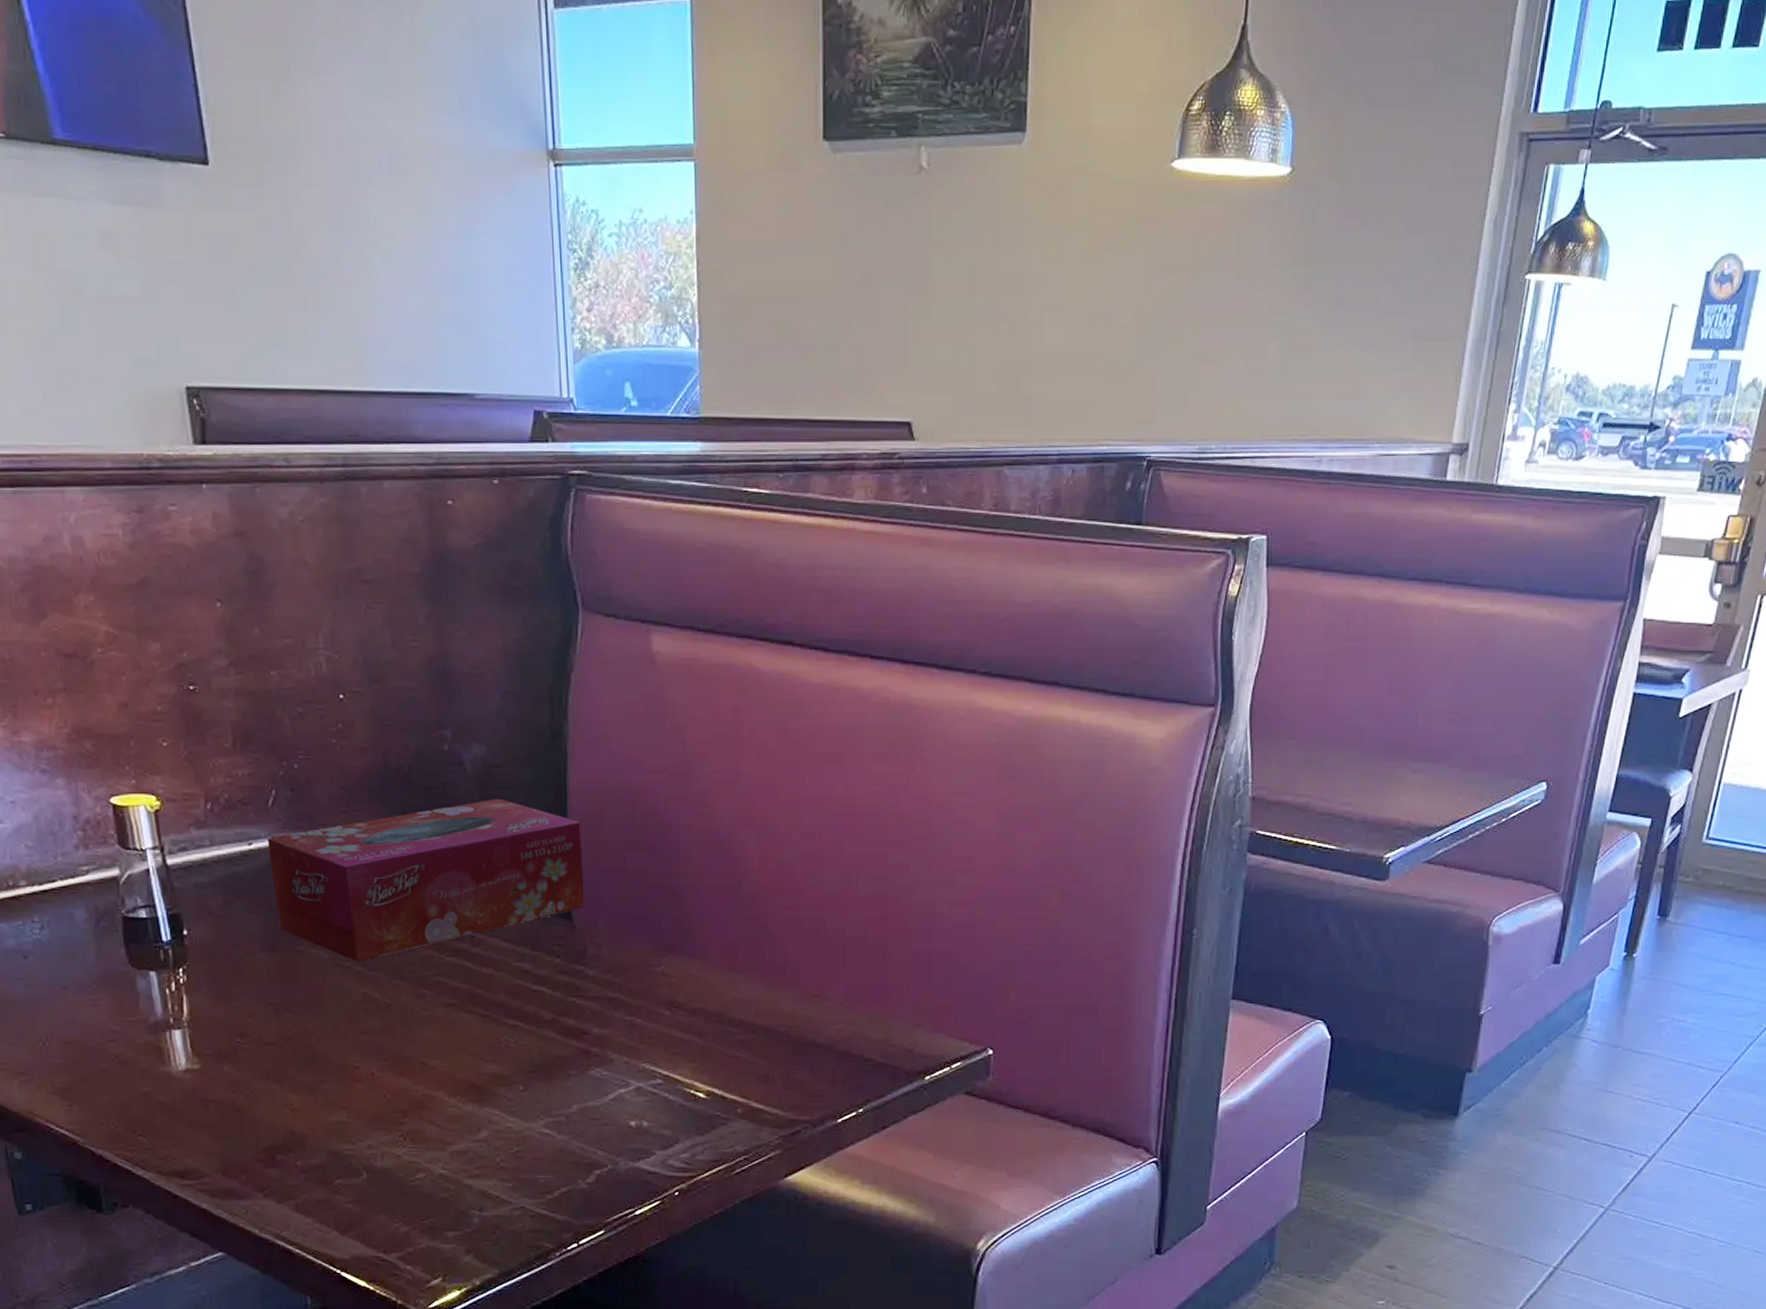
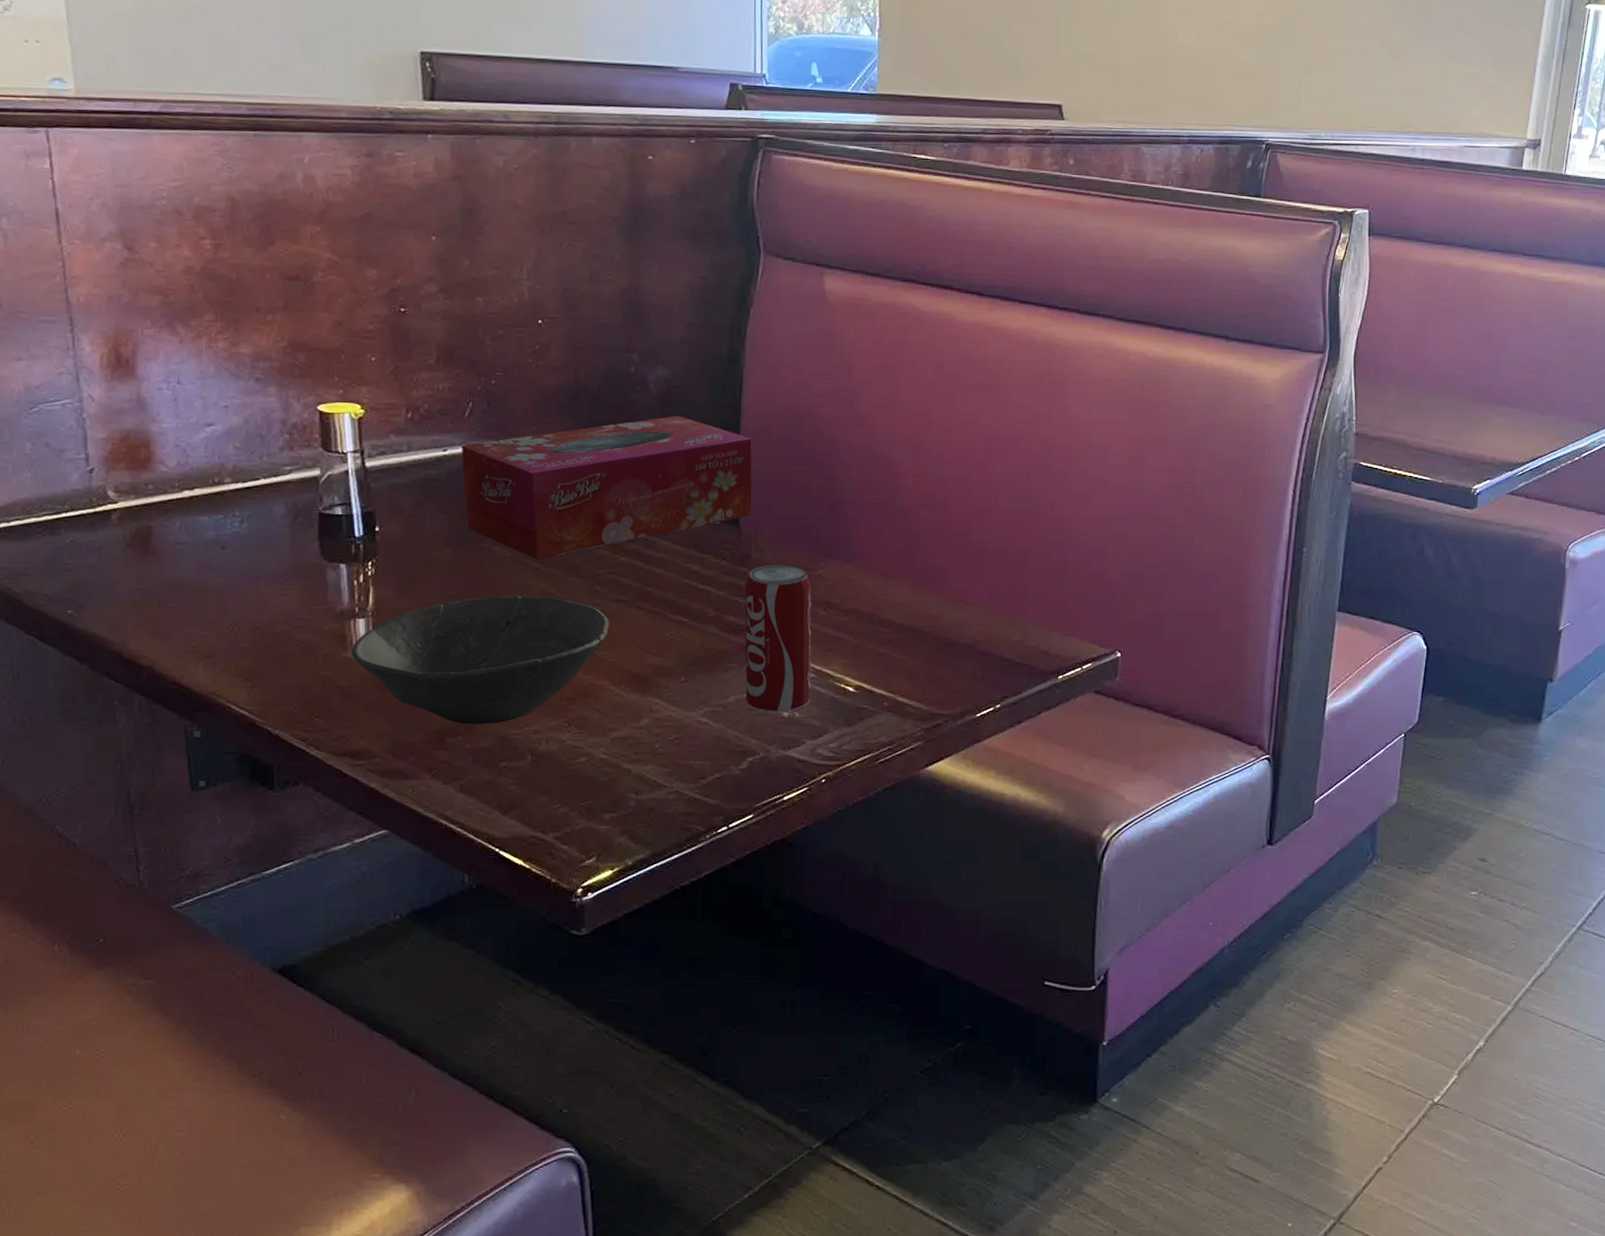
bowl: none [169,1002,439,1141] -> present [351,596,609,725]
beverage can: none [582,961,659,1122] -> present [744,564,812,713]

